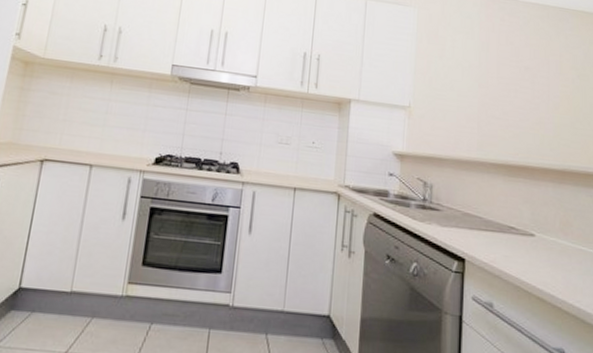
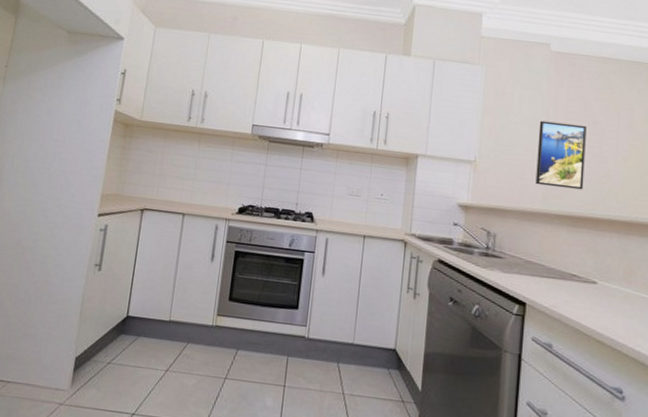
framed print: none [470,65,518,138] -> present [535,120,587,190]

